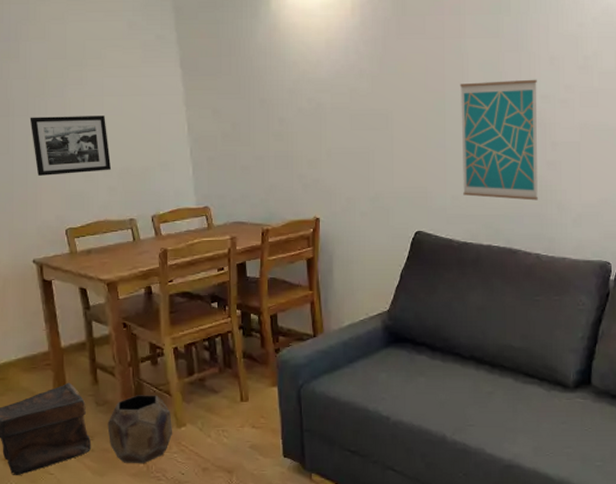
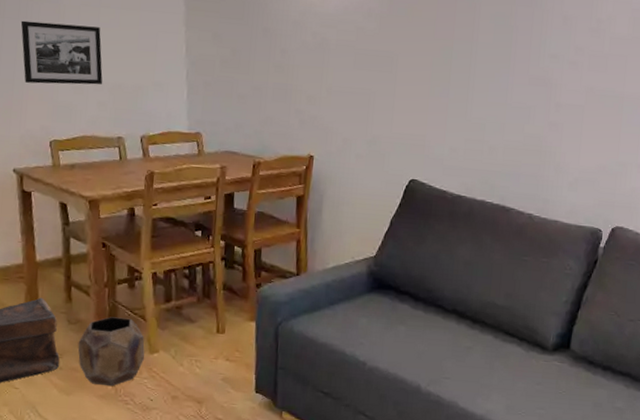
wall art: present [459,79,538,201] -> none [462,34,548,161]

